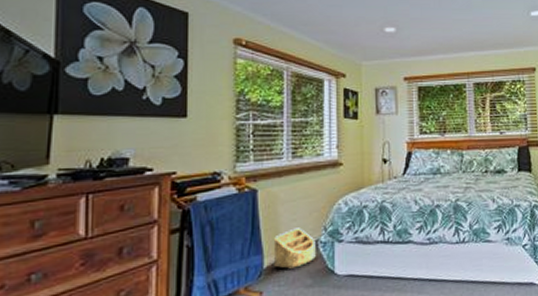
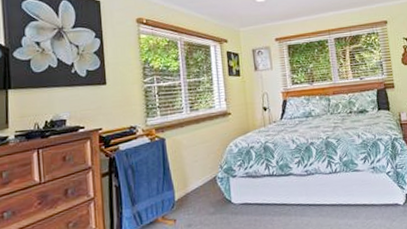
basket: present [274,228,316,269] -> none [182,167,216,201]

